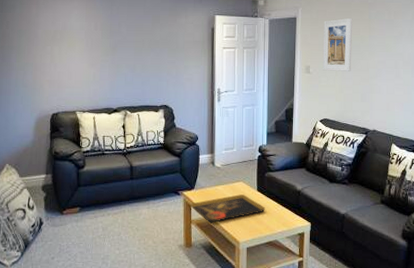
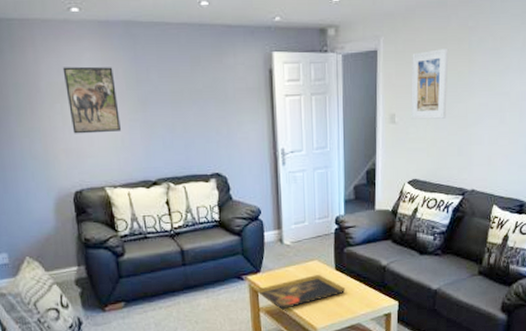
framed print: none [56,20,94,70] -> present [62,66,121,134]

